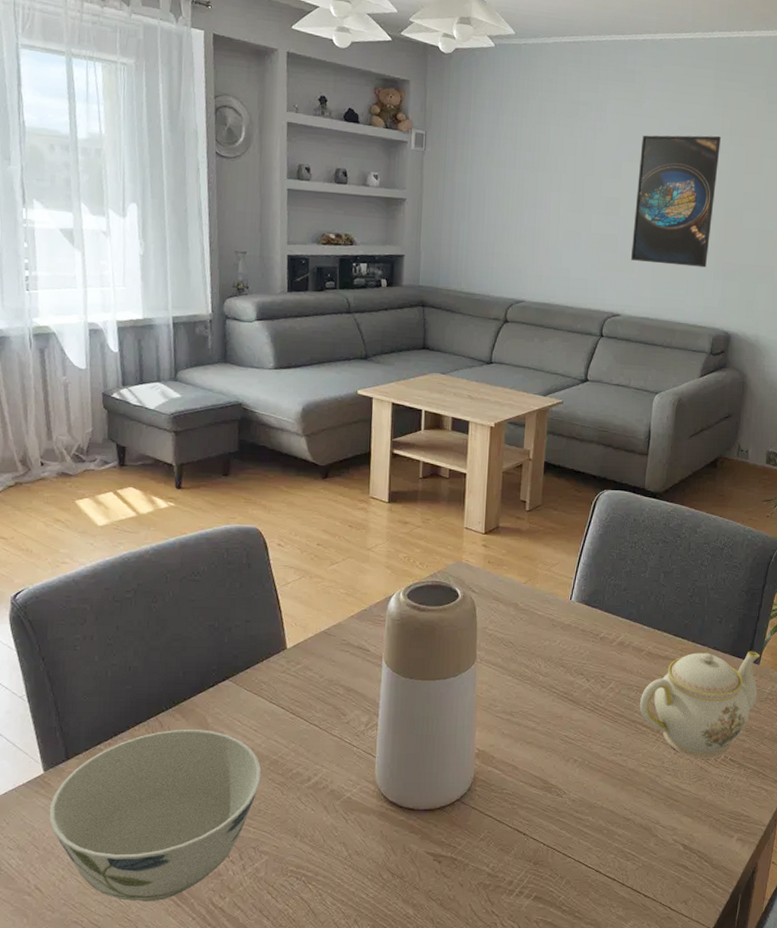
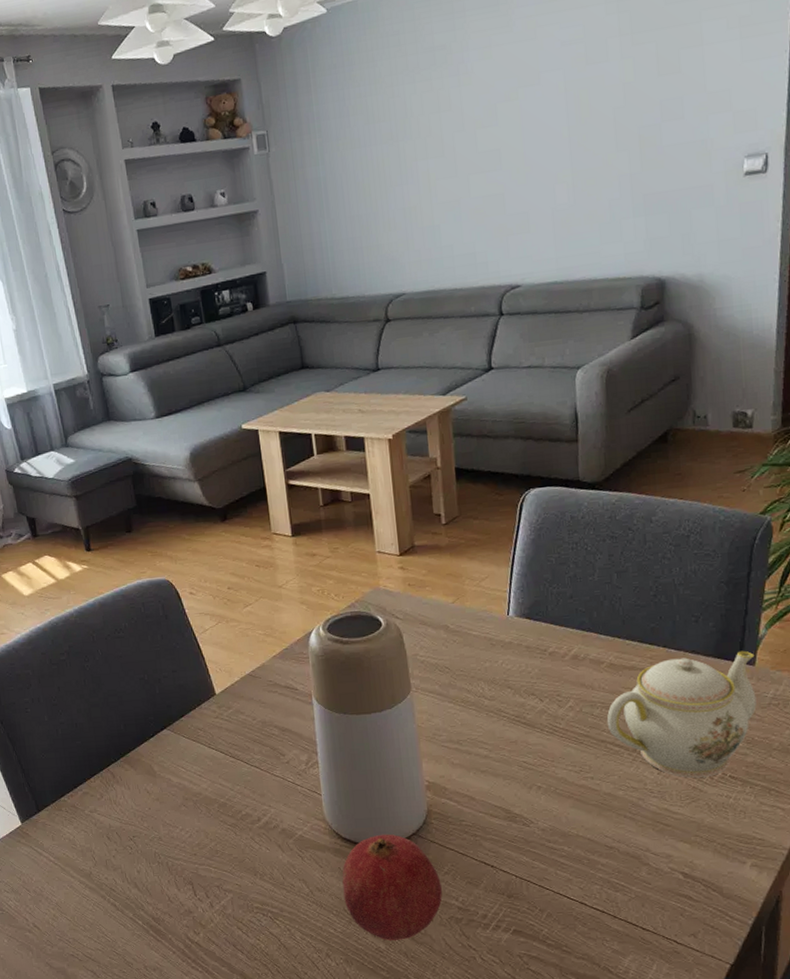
bowl: present [48,730,262,903] -> none [31,777,213,938]
fruit: none [381,799,476,906] -> present [342,834,442,941]
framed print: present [631,135,721,268] -> none [518,39,622,219]

